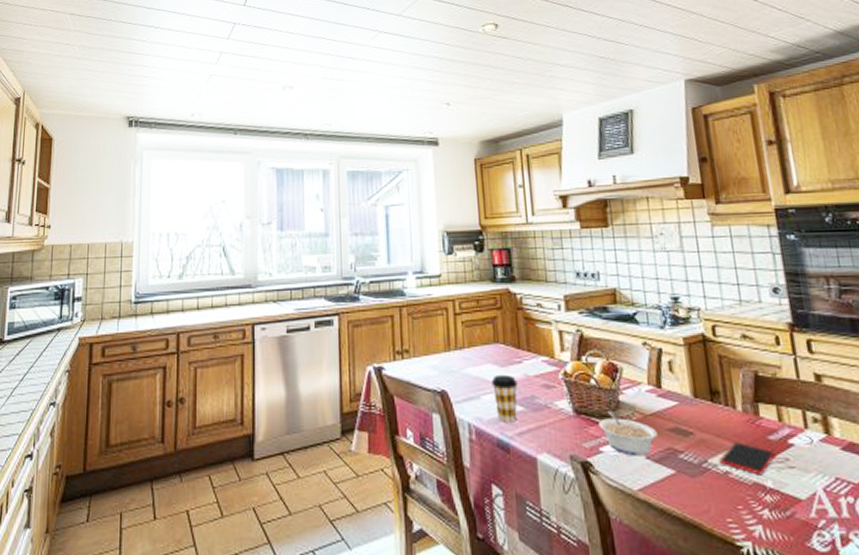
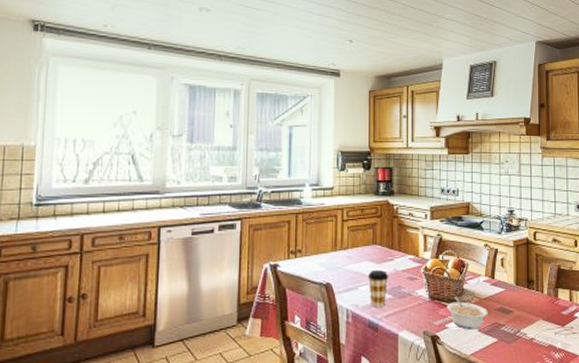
smartphone: present [719,442,776,476] -> none [528,316,566,340]

